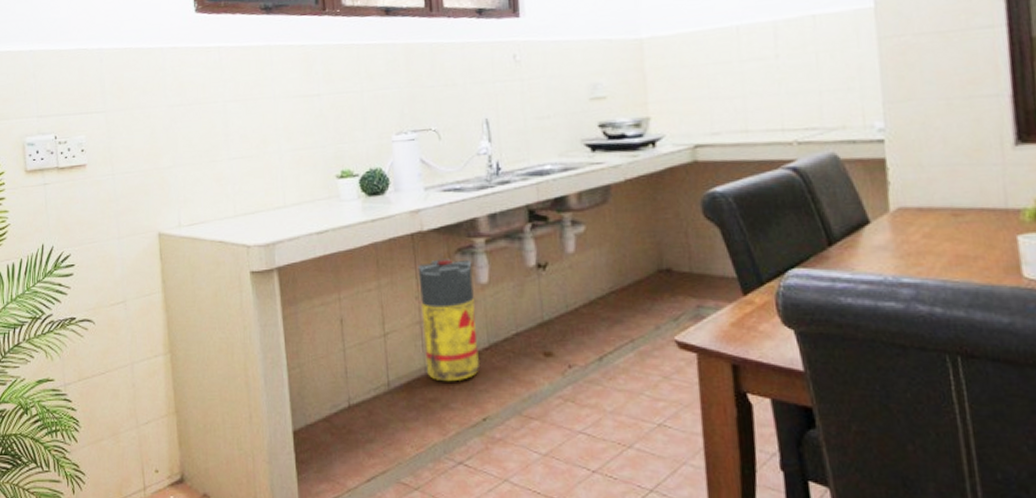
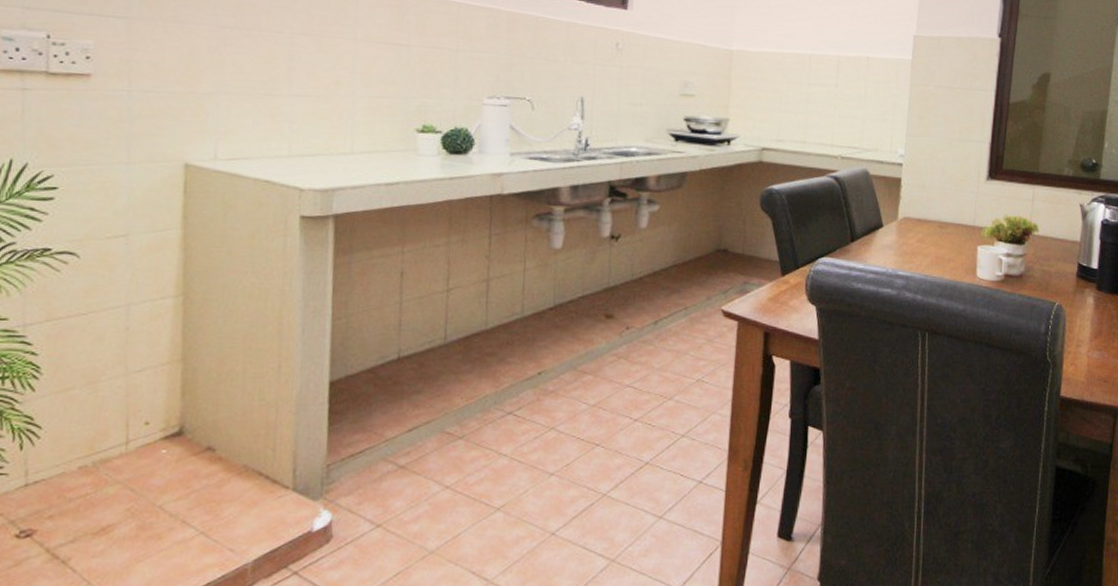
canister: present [418,258,479,382] -> none [487,222,548,338]

